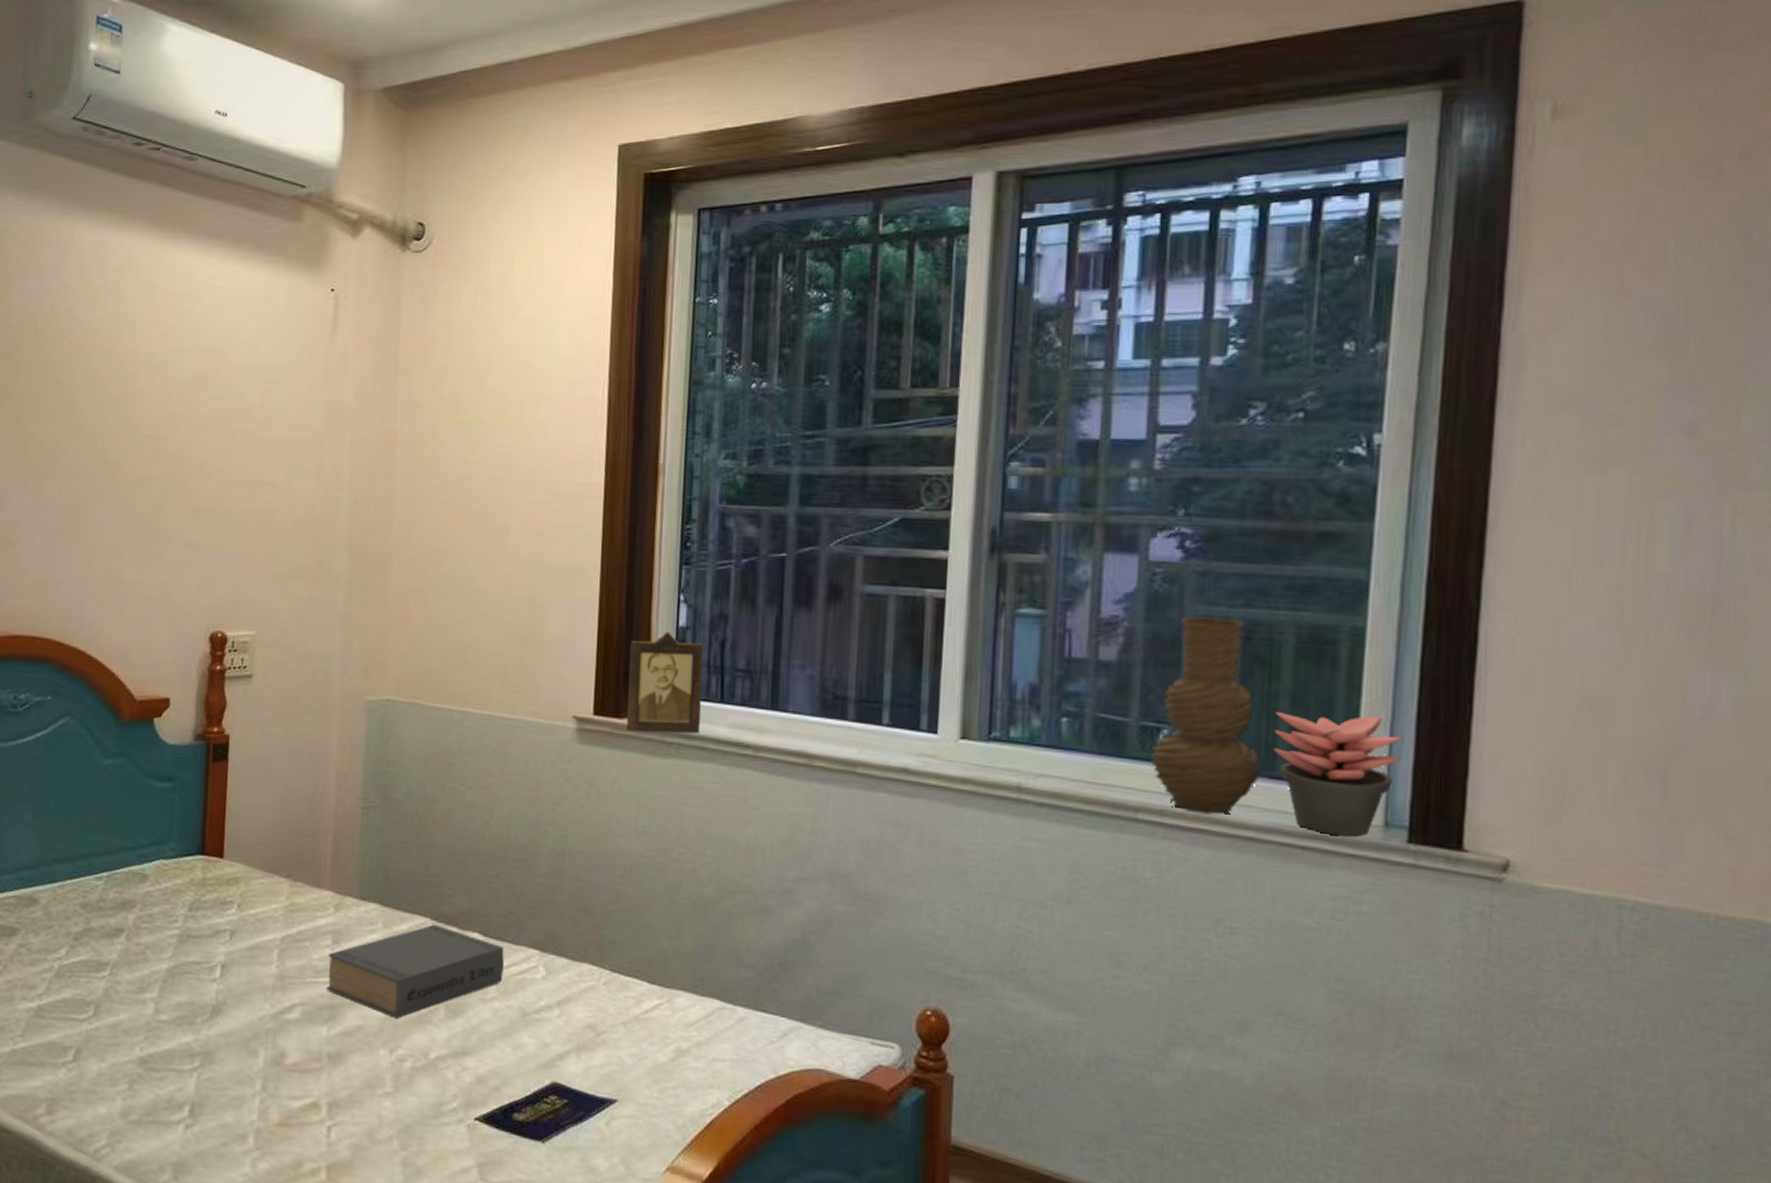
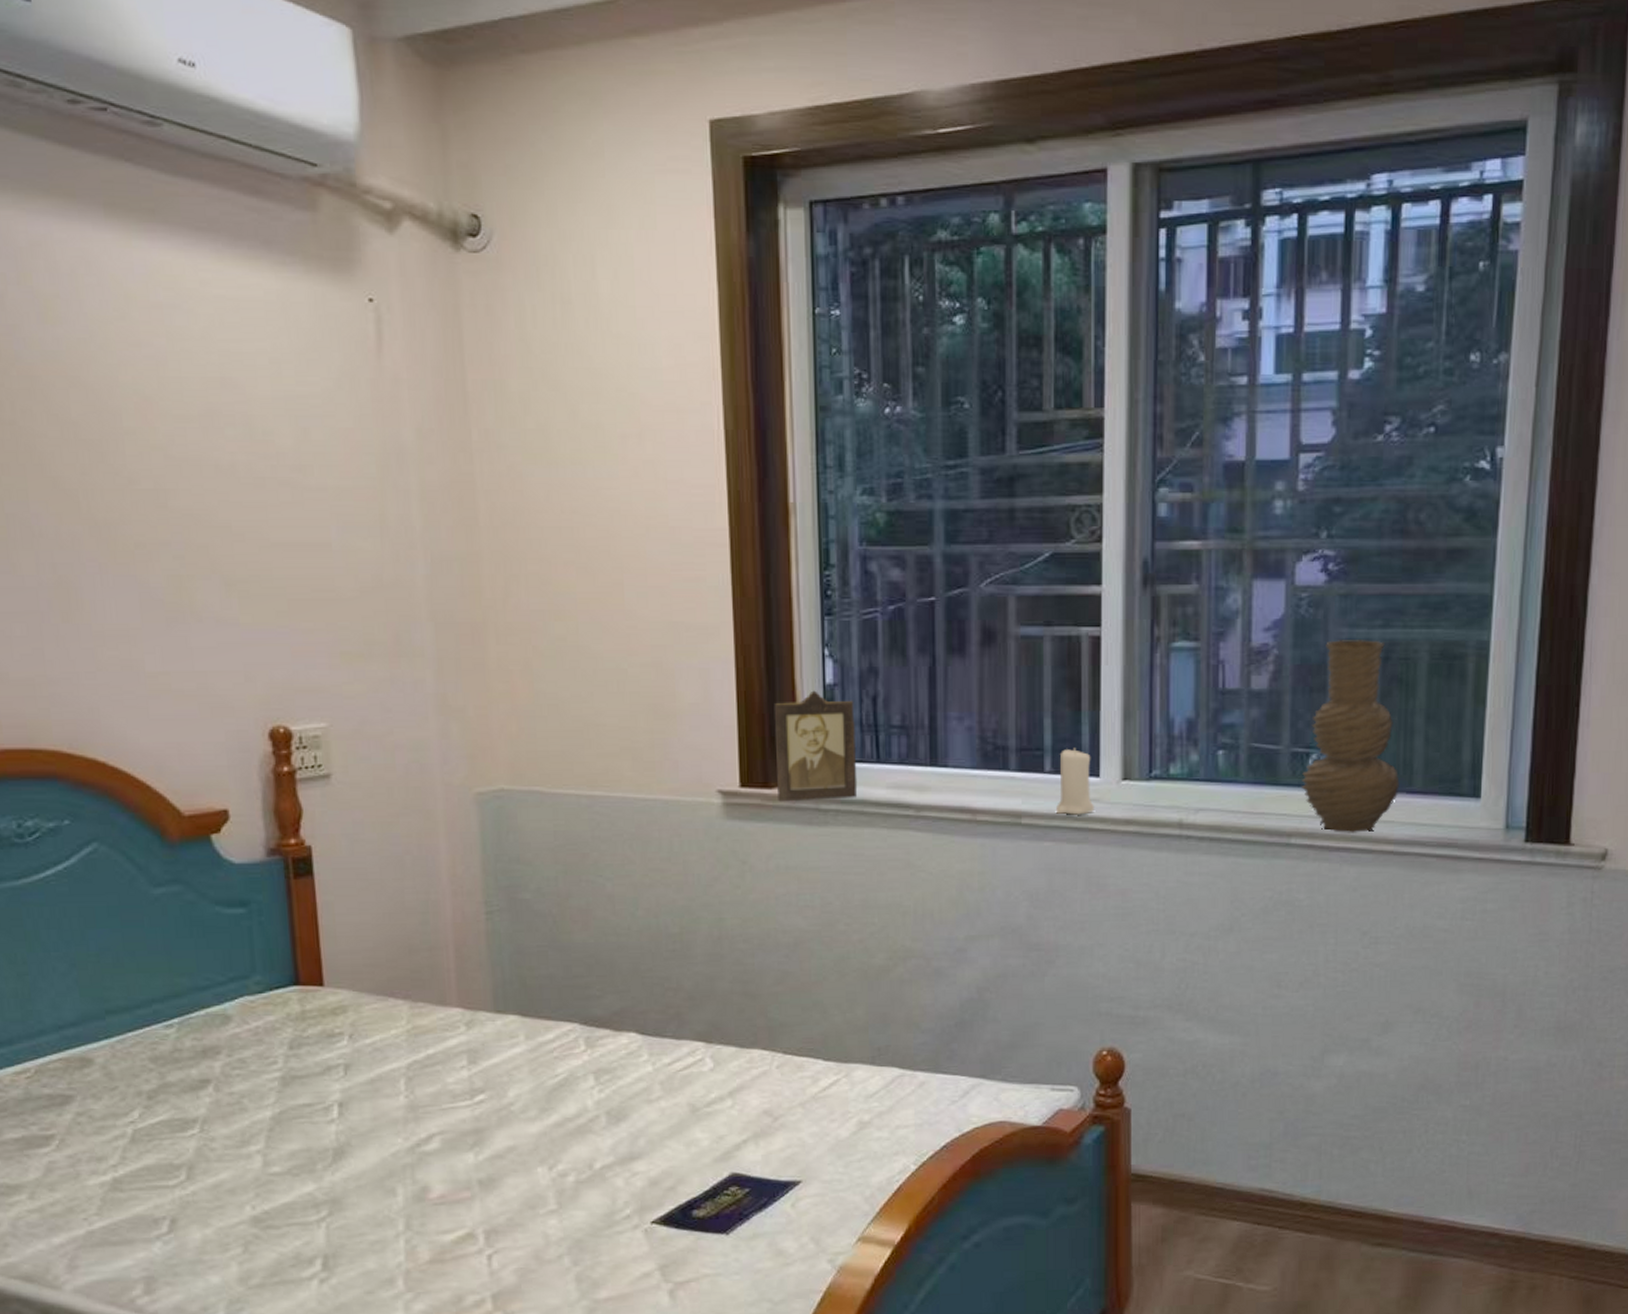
book: present [326,924,504,1019] -> none [465,1029,667,1133]
candle: none [891,703,930,770] -> present [1055,748,1094,815]
succulent plant: present [1274,711,1402,837] -> none [1411,724,1521,842]

